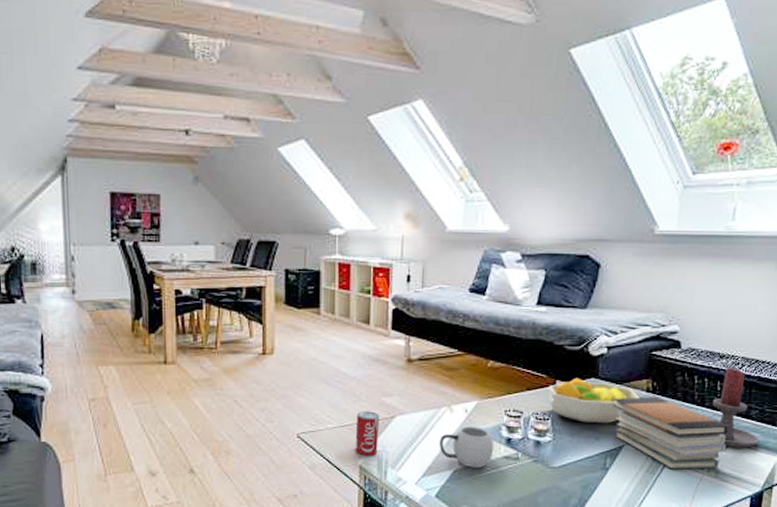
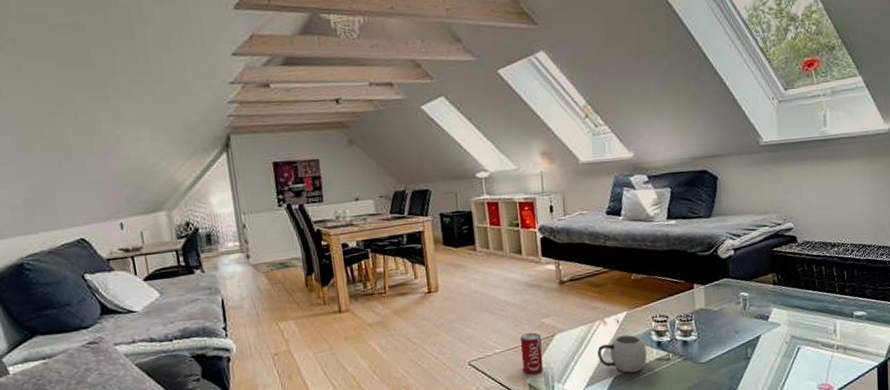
fruit bowl: present [548,377,640,424] -> none [688,279,768,319]
book stack: present [612,397,730,470] -> none [745,288,850,352]
candle holder: present [712,368,759,448] -> none [832,254,876,325]

